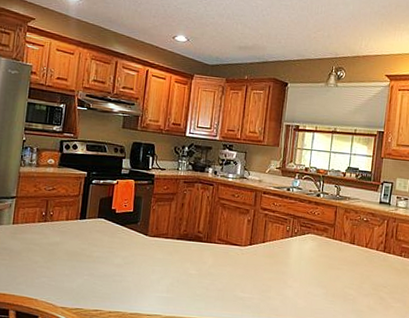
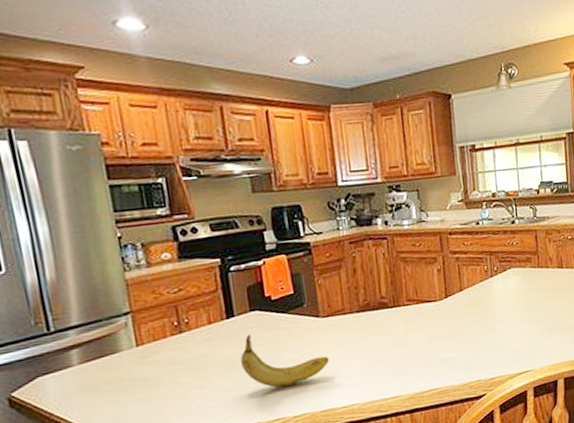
fruit: none [80,235,147,285] -> present [240,334,330,388]

